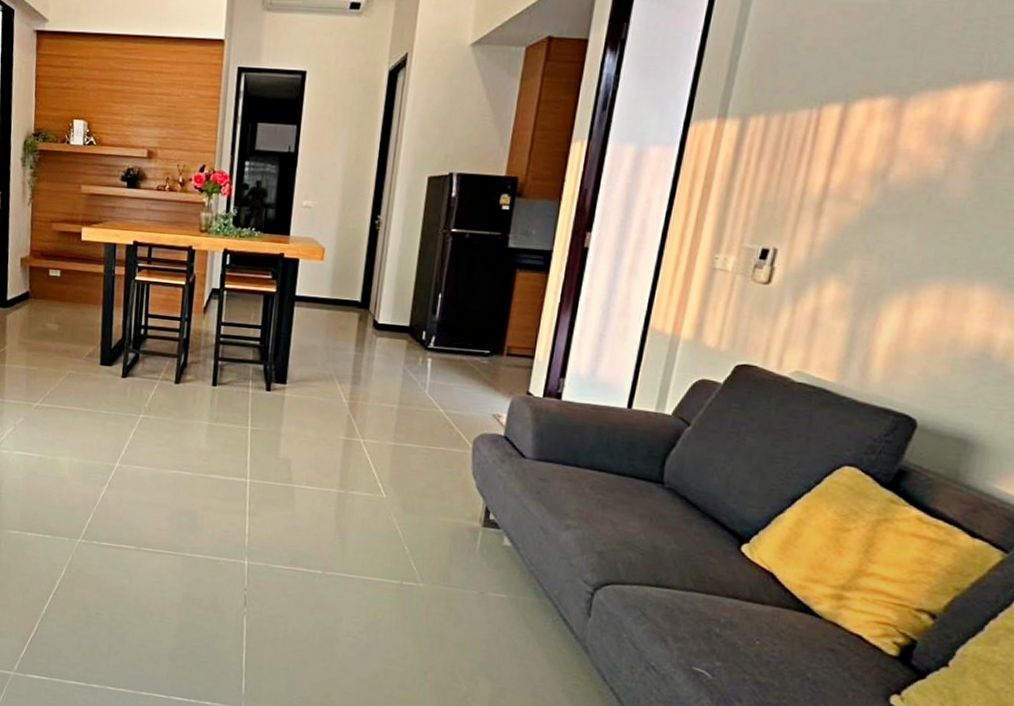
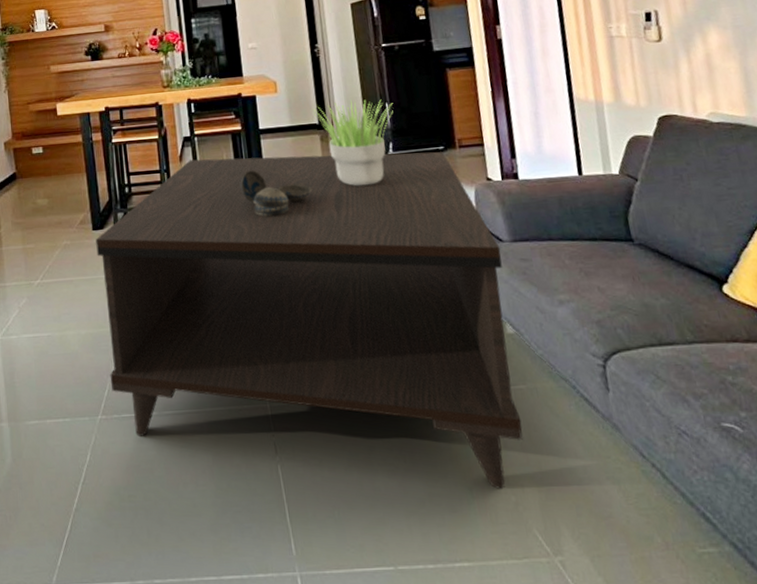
coffee table: none [95,313,521,679] -> present [96,152,523,489]
decorative bowl: none [262,336,337,388] -> present [240,170,312,217]
potted plant: none [357,282,448,375] -> present [312,99,394,186]

